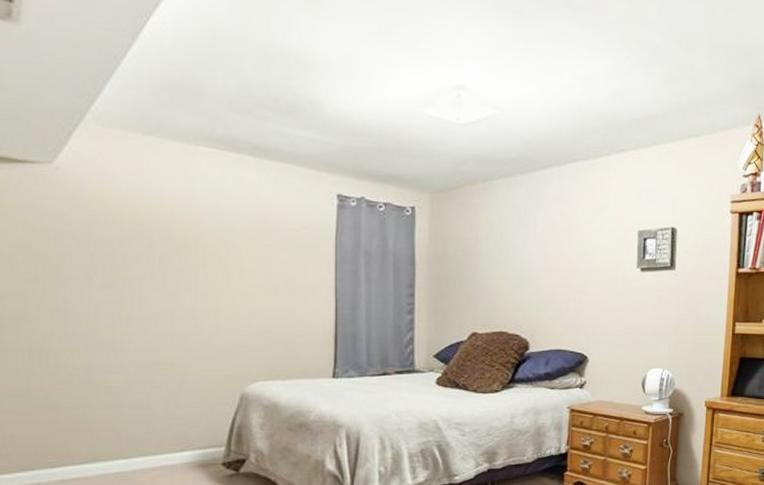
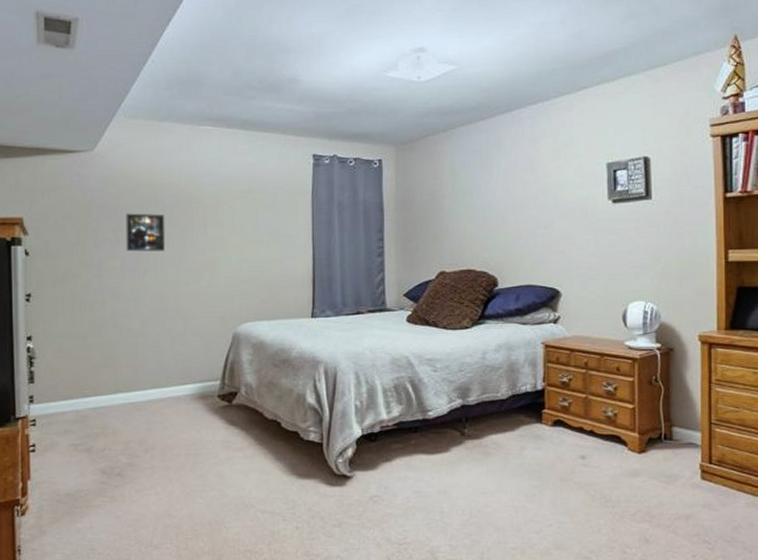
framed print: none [100,246,155,295] -> present [126,213,166,252]

